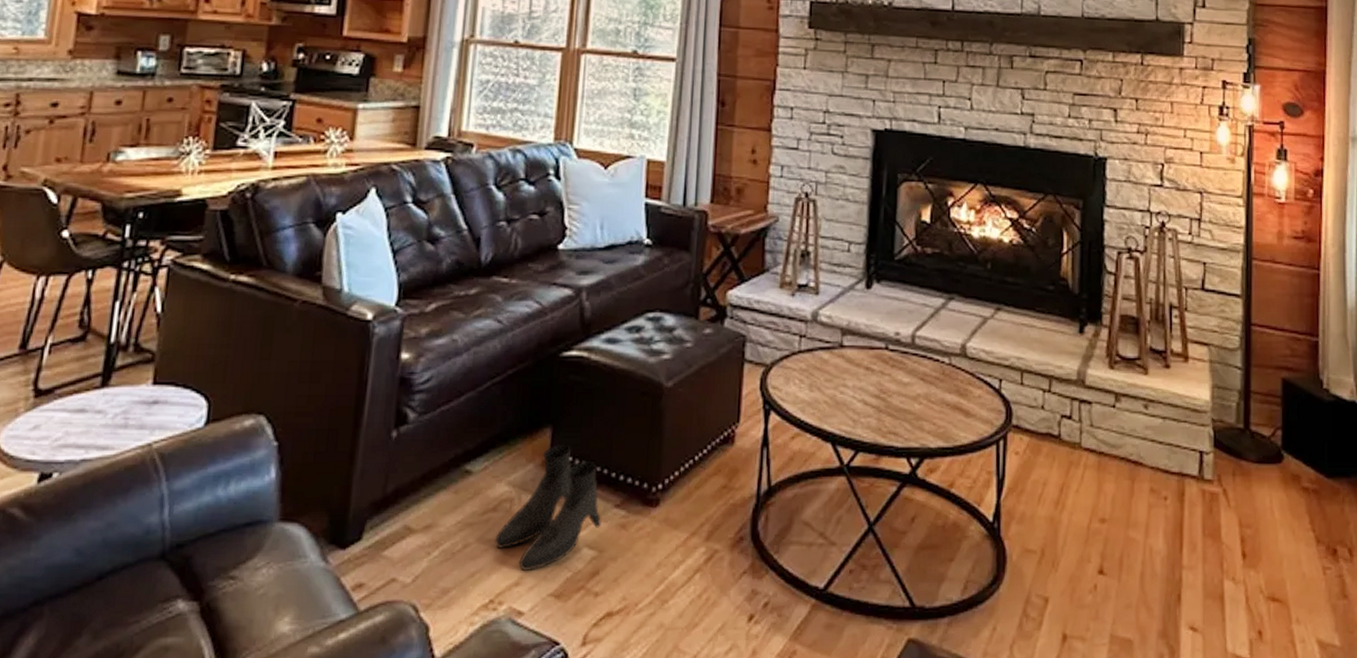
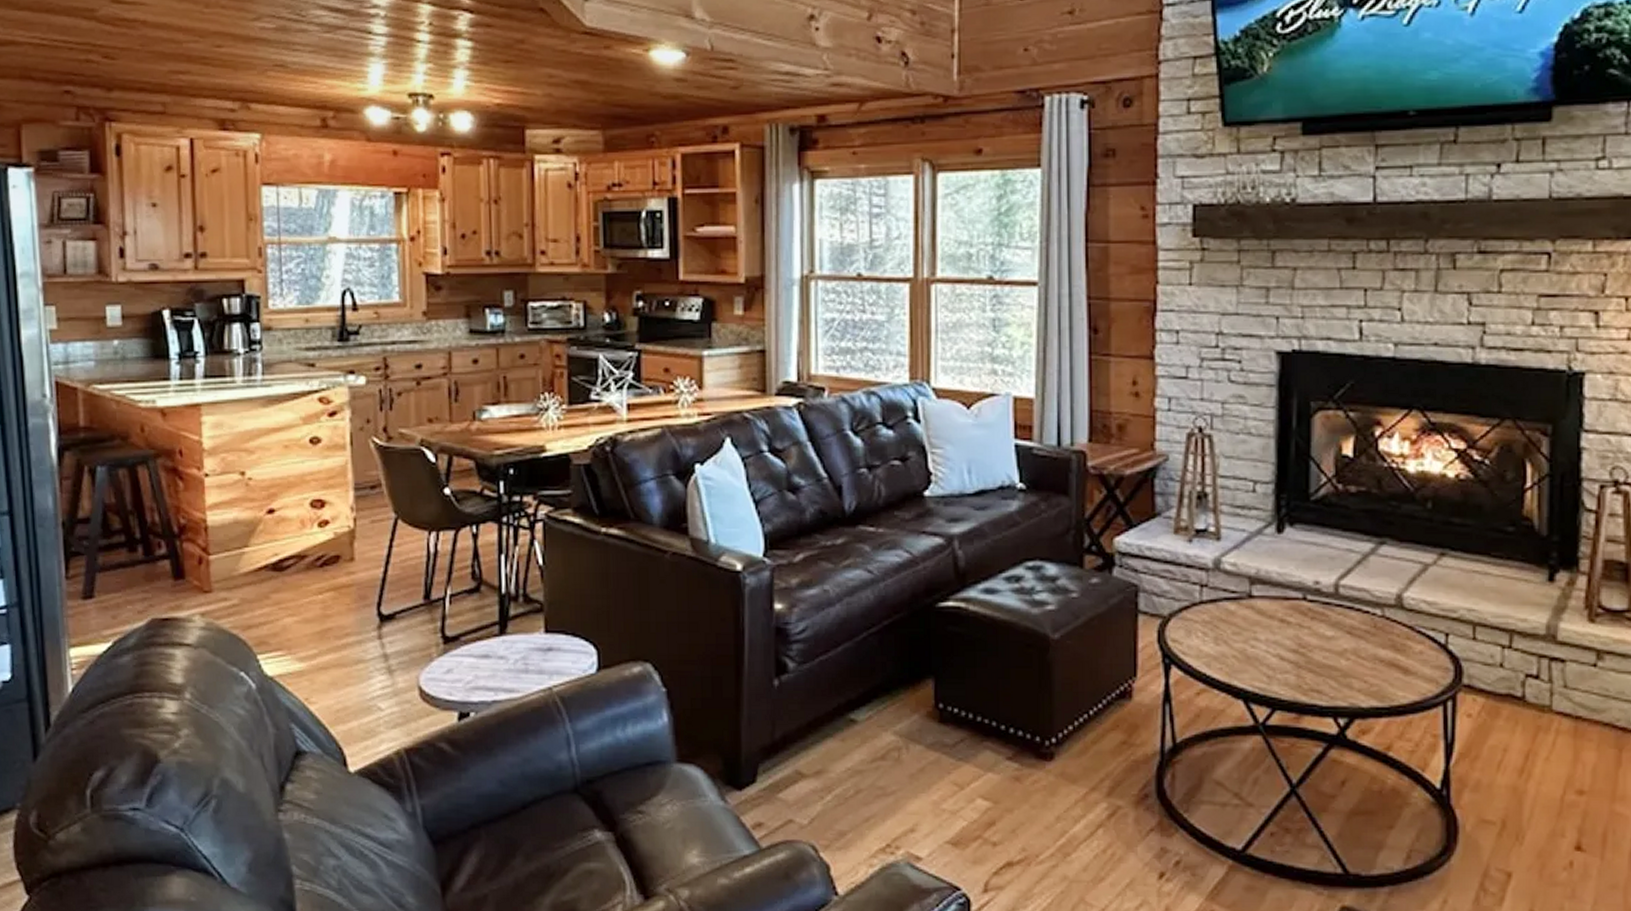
boots: present [494,442,601,571] -> none [885,694,994,818]

